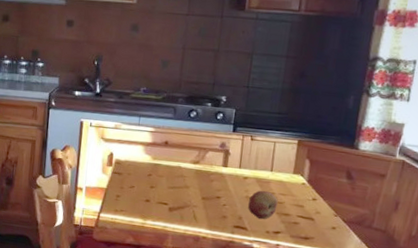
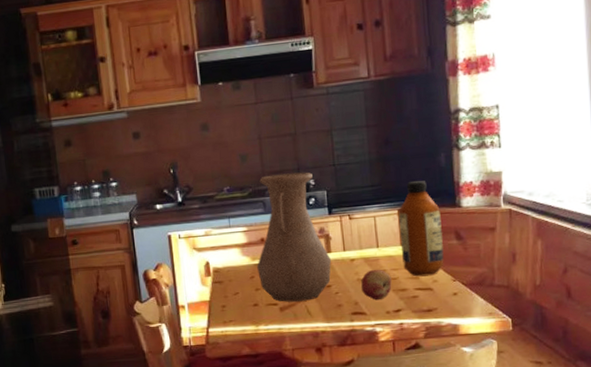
vase: none [155,84,227,207] -> present [257,172,332,302]
bottle: none [291,116,338,207] -> present [398,180,444,277]

